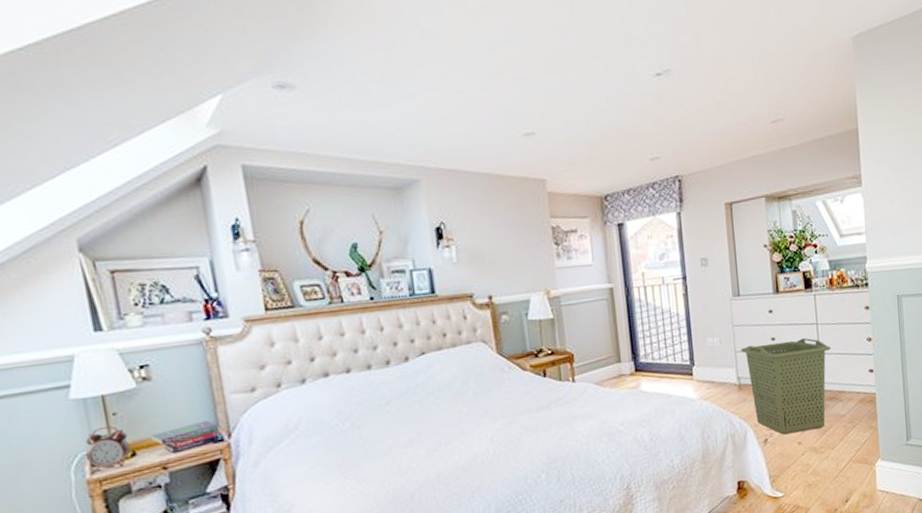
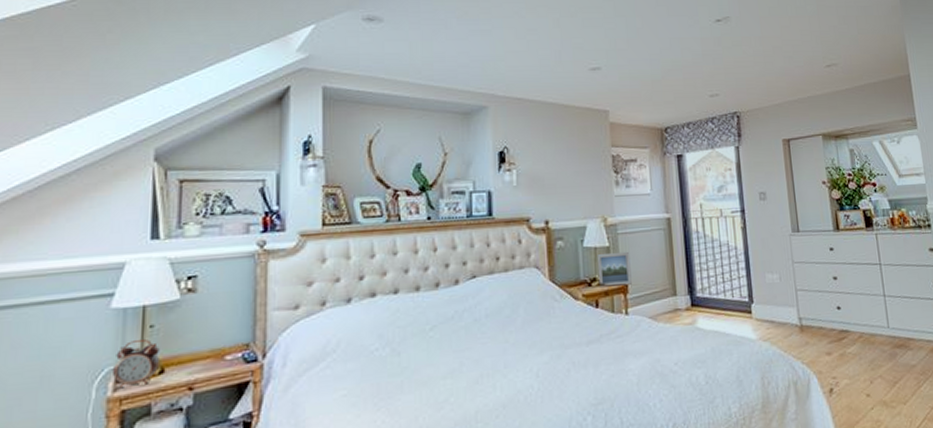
books: present [150,420,220,454] -> none [183,338,255,374]
picture frame: none [542,322,577,358] -> present [597,251,632,287]
laundry basket: present [740,337,831,434] -> none [801,278,896,384]

